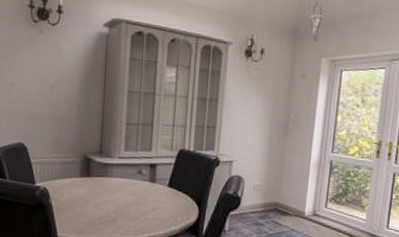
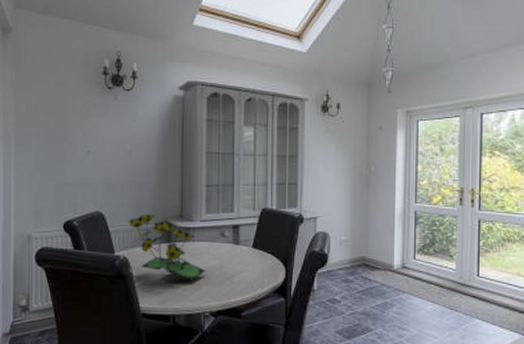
flower arrangement: none [49,148,122,215] -> present [128,214,206,282]

